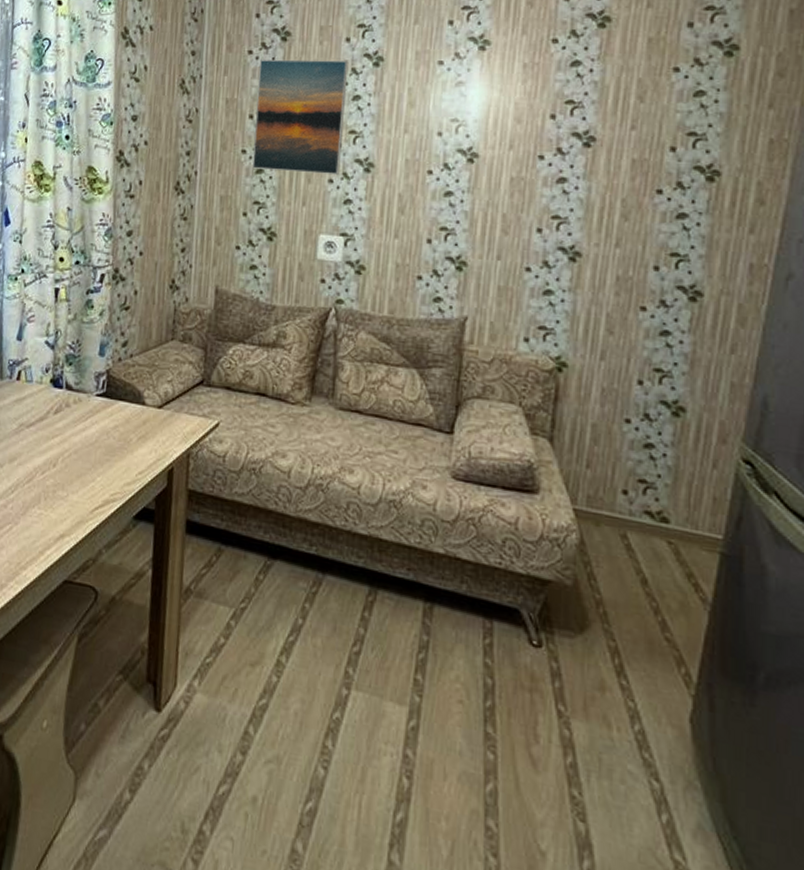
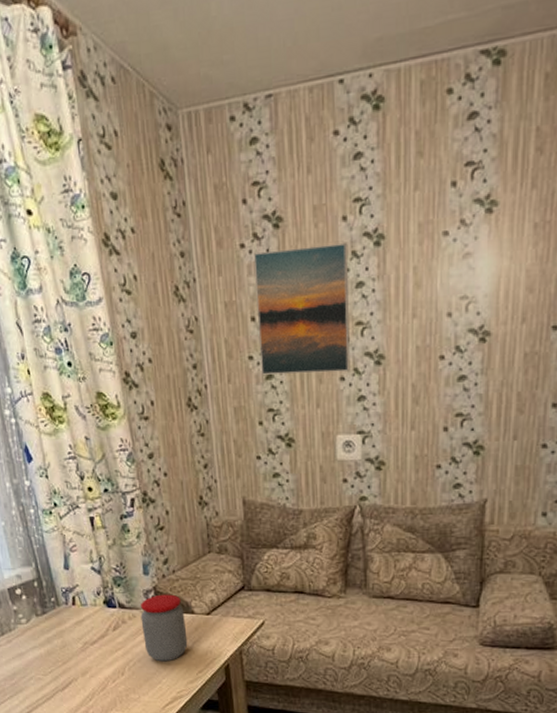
jar: none [85,379,135,457] -> present [140,594,188,662]

